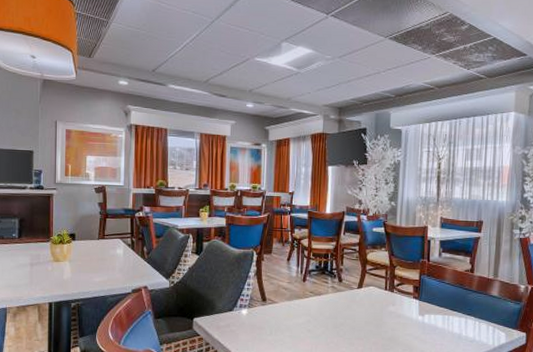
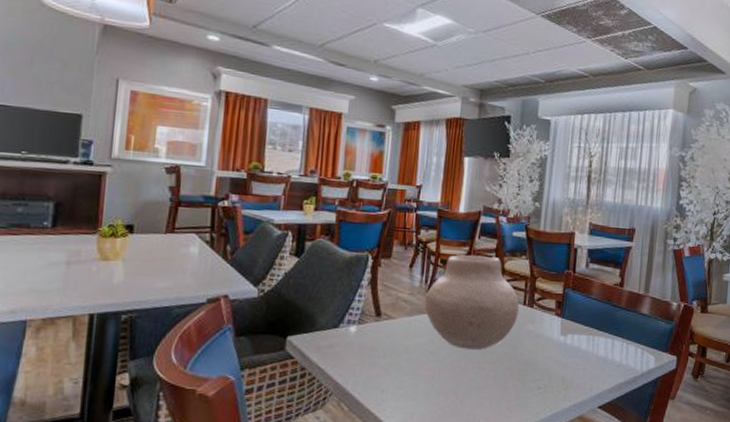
vase: none [301,248,382,328] -> present [425,254,520,350]

